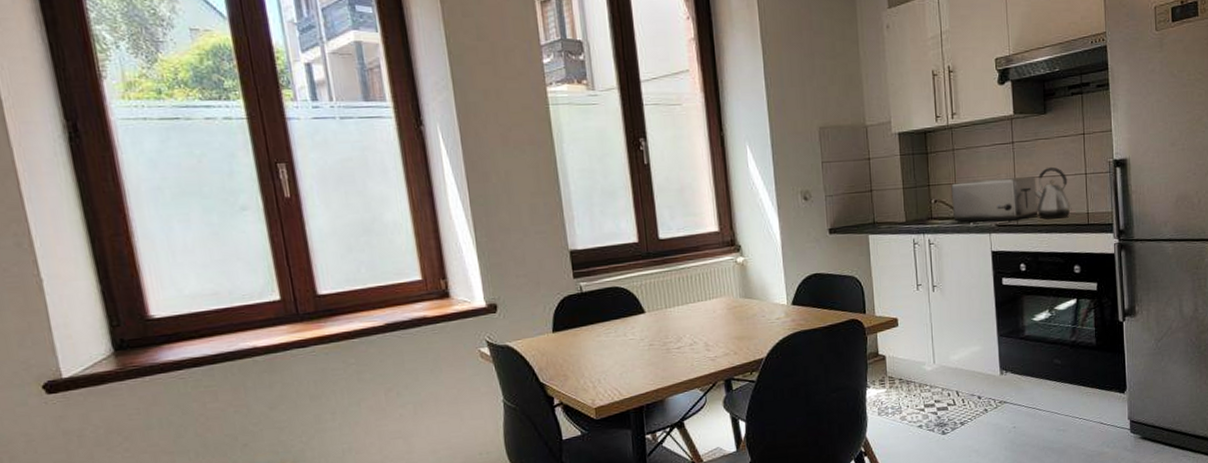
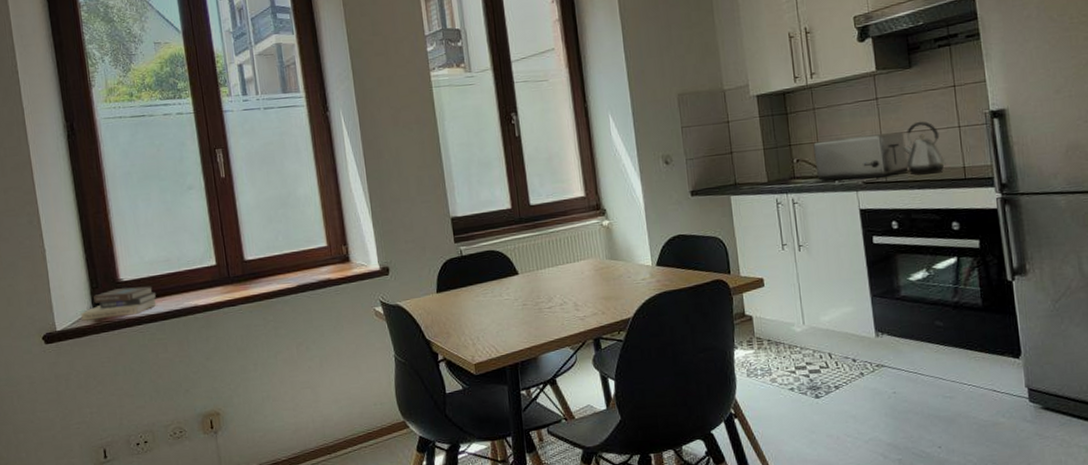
books: none [97,324,202,366] -> present [81,286,157,321]

